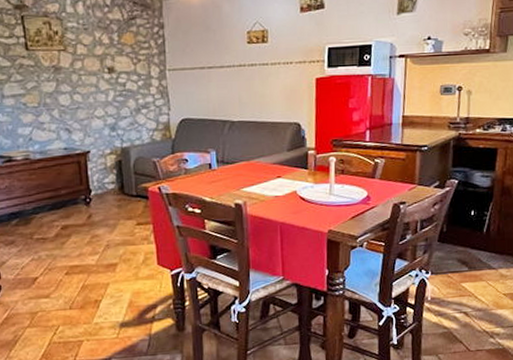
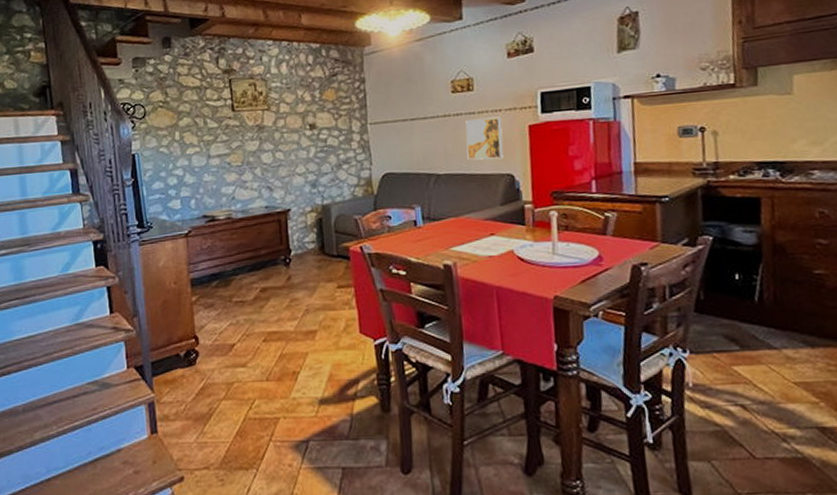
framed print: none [259,69,293,109] -> present [465,116,504,161]

